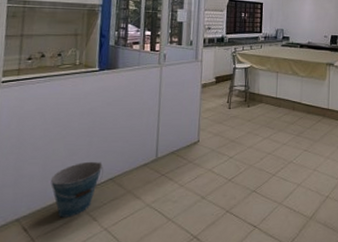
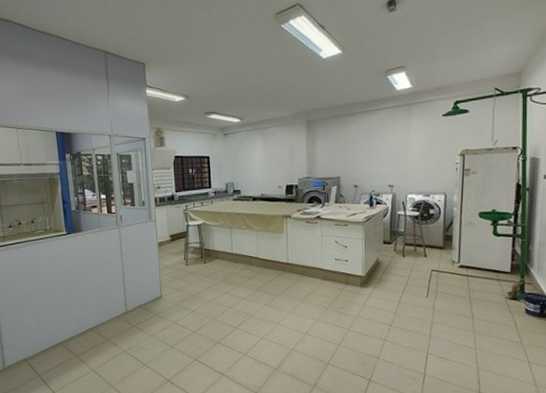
bucket: present [50,161,104,218] -> none [43,313,84,359]

